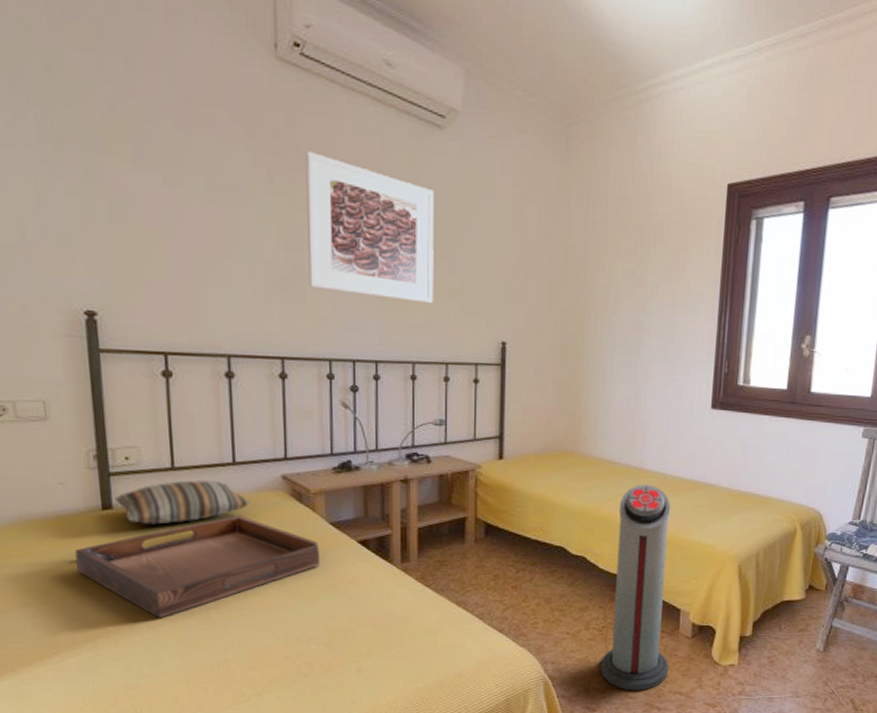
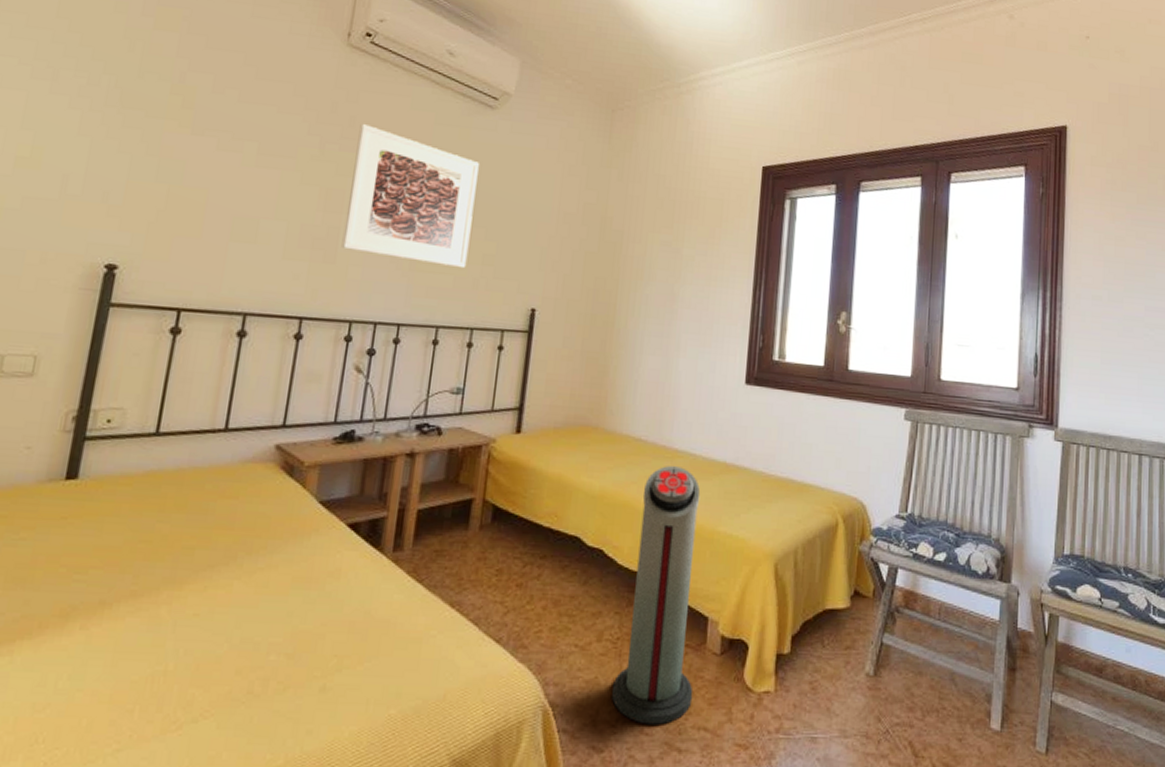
serving tray: present [75,515,321,619] -> none [16,490,302,616]
pillow: present [115,479,251,525] -> none [84,447,236,499]

